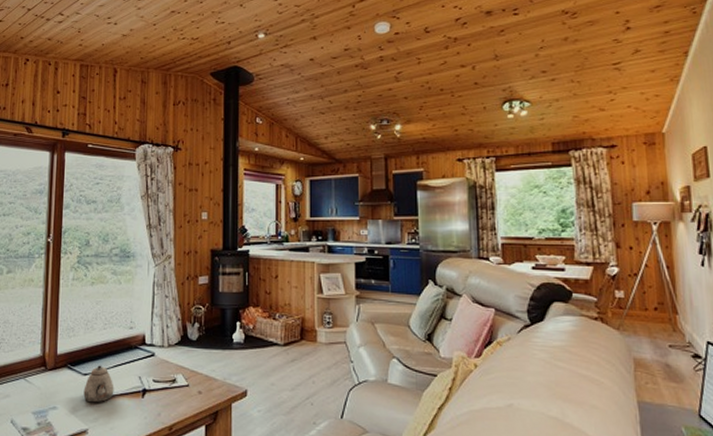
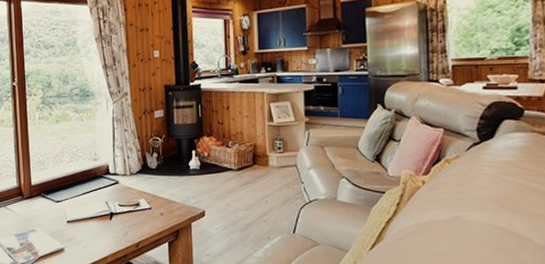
teapot: present [83,365,114,403] -> none [57,193,85,226]

